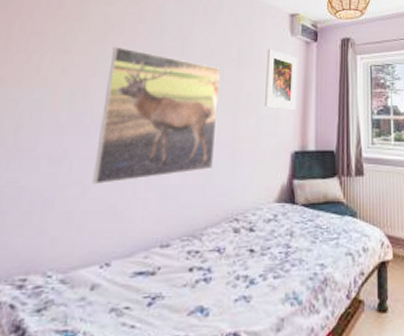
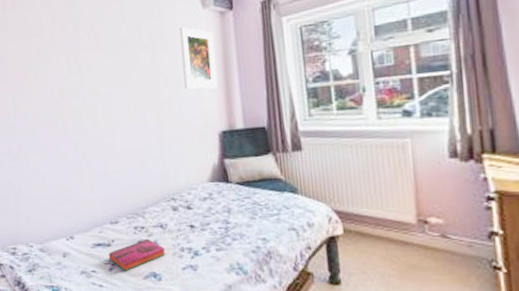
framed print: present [92,46,220,185] -> none [37,49,144,174]
hardback book: none [150,265,220,306] -> present [109,238,166,271]

